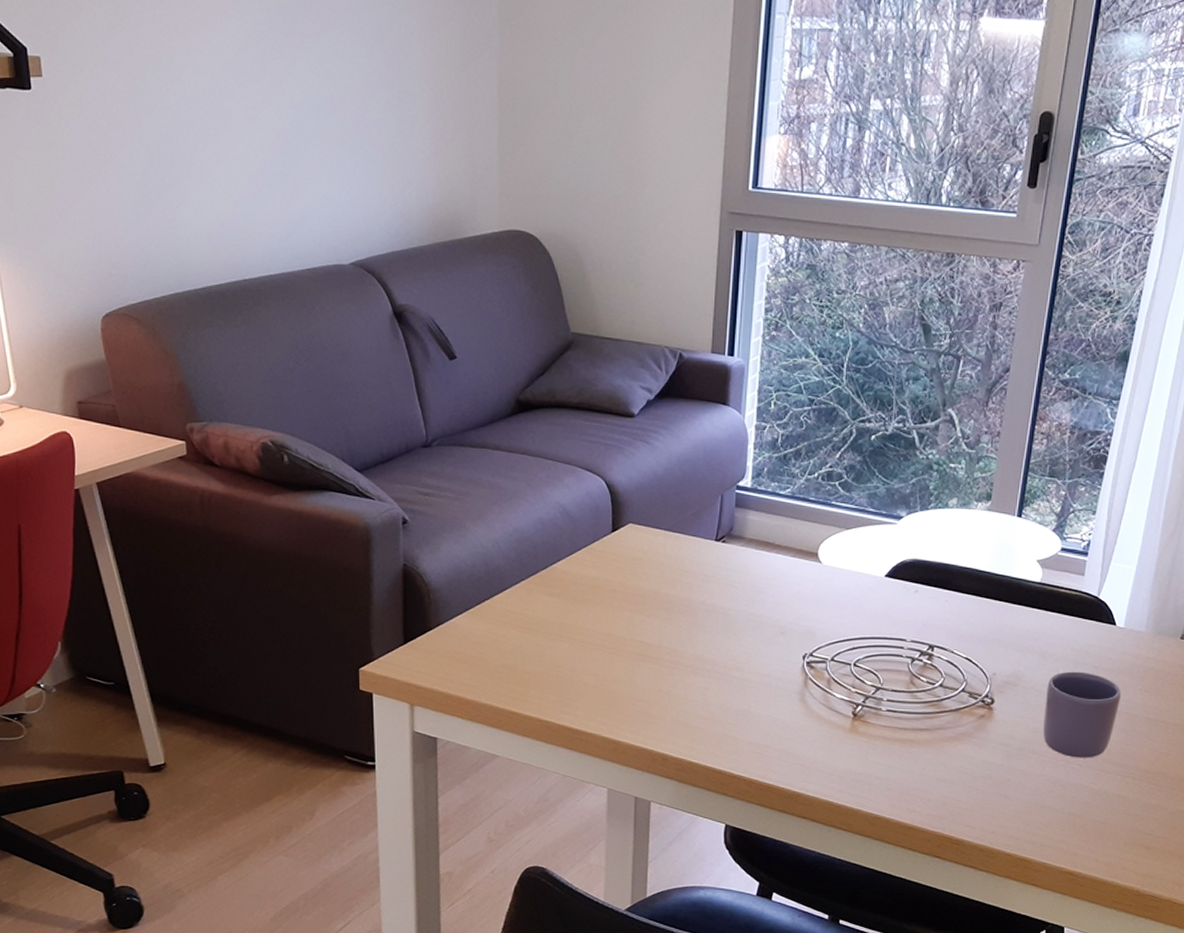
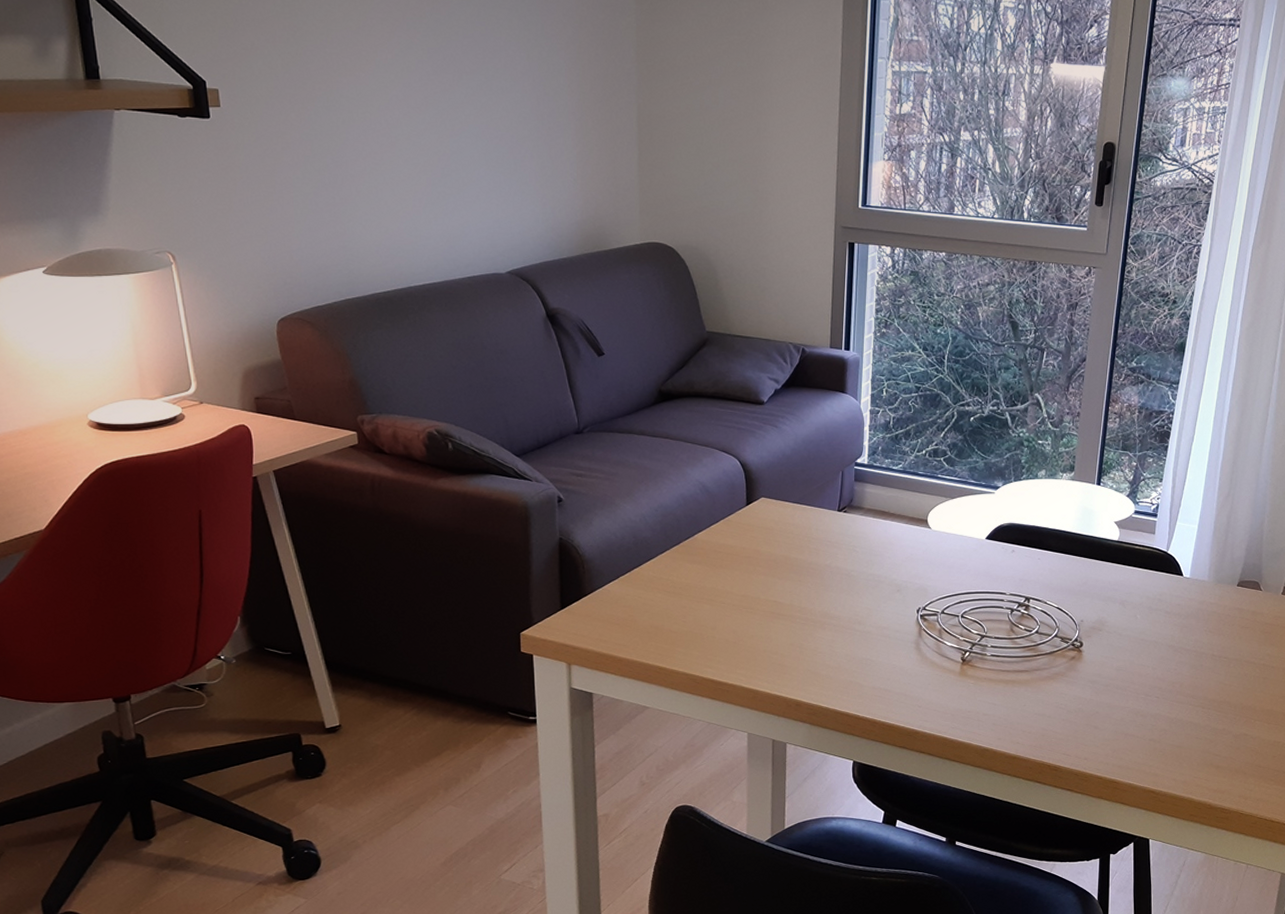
cup: present [1043,671,1121,758] -> none [1125,616,1189,691]

